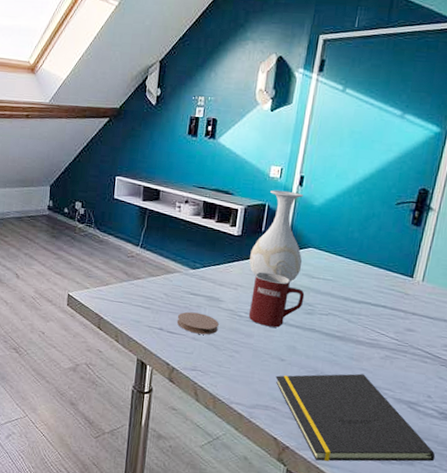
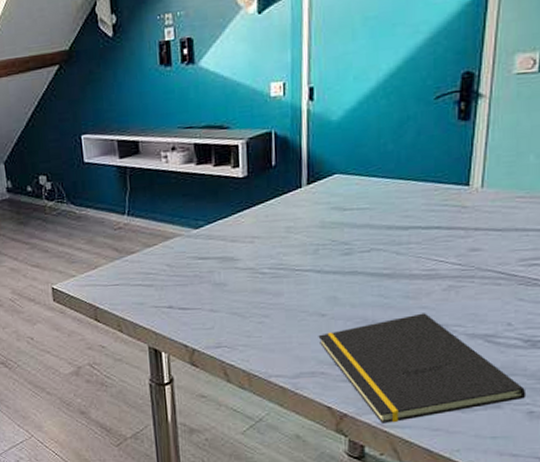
coaster: present [176,311,219,335] -> none [187,279,239,305]
mug: present [248,272,305,328] -> none [272,214,338,280]
vase: present [249,189,303,282] -> none [263,109,329,222]

